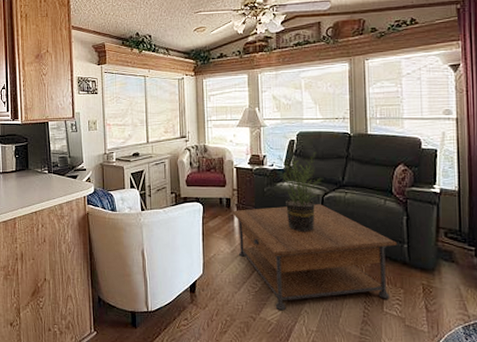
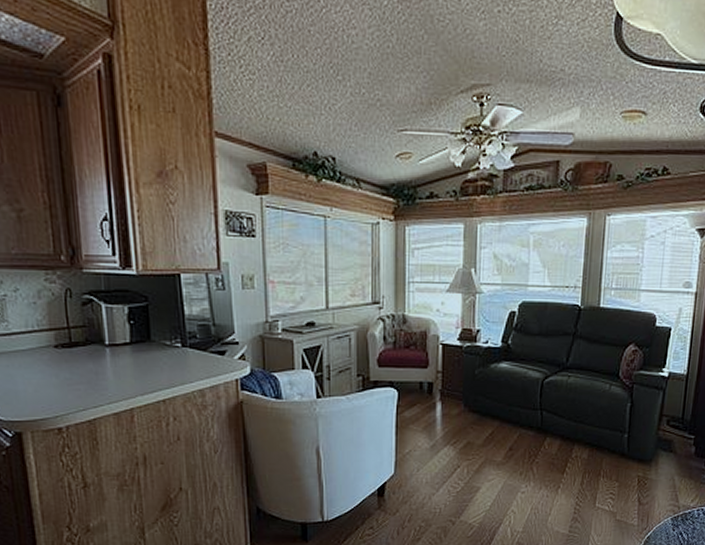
coffee table: present [232,204,398,311] -> none [434,389,619,512]
potted plant: present [277,151,322,232] -> none [492,326,543,422]

